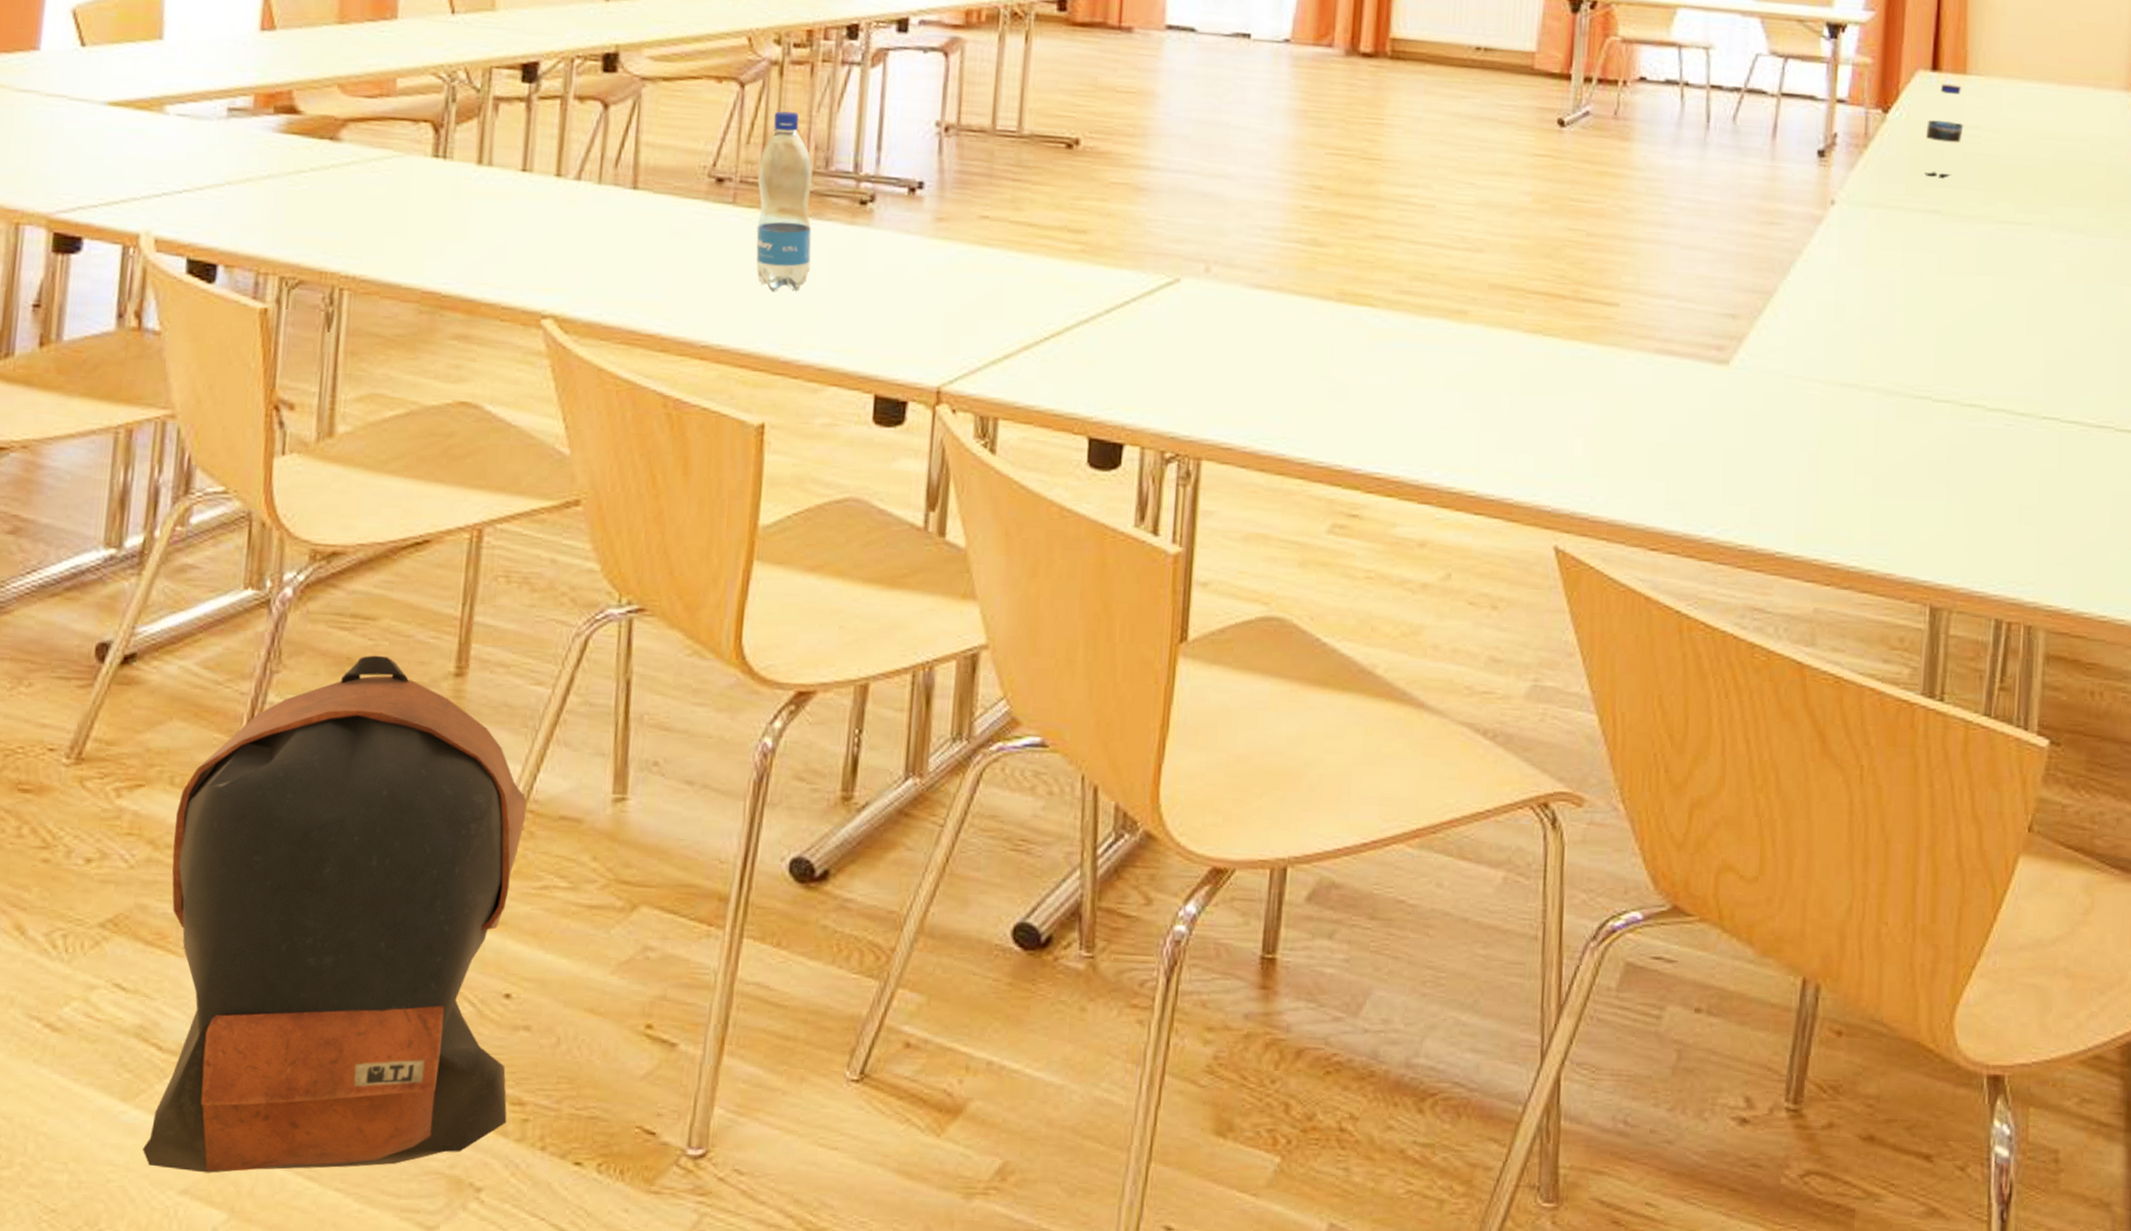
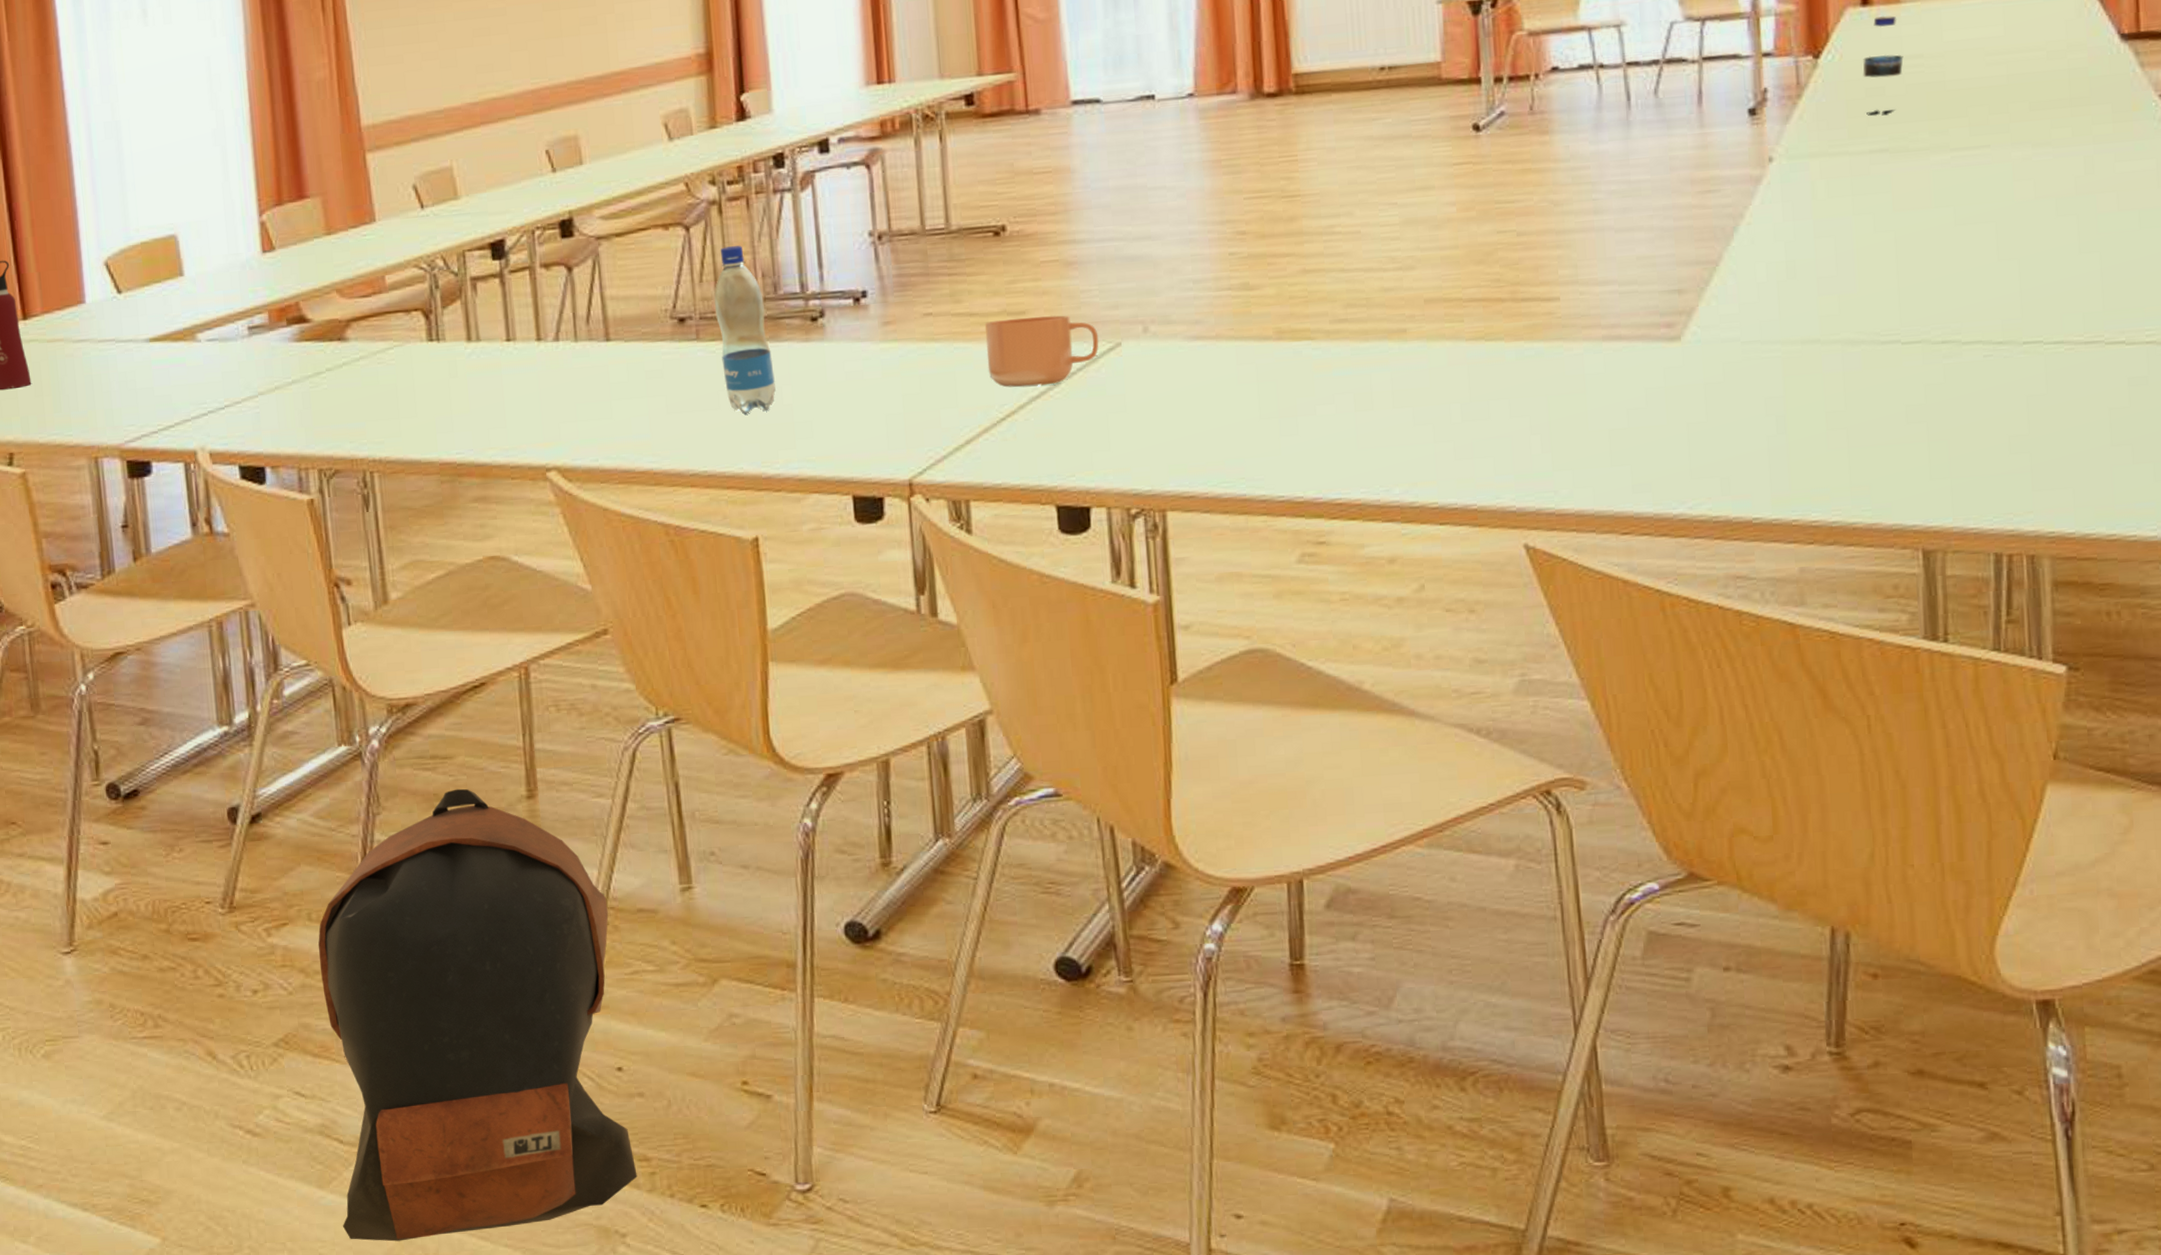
cup: none [1038,235,1159,311] -> present [984,315,1099,388]

